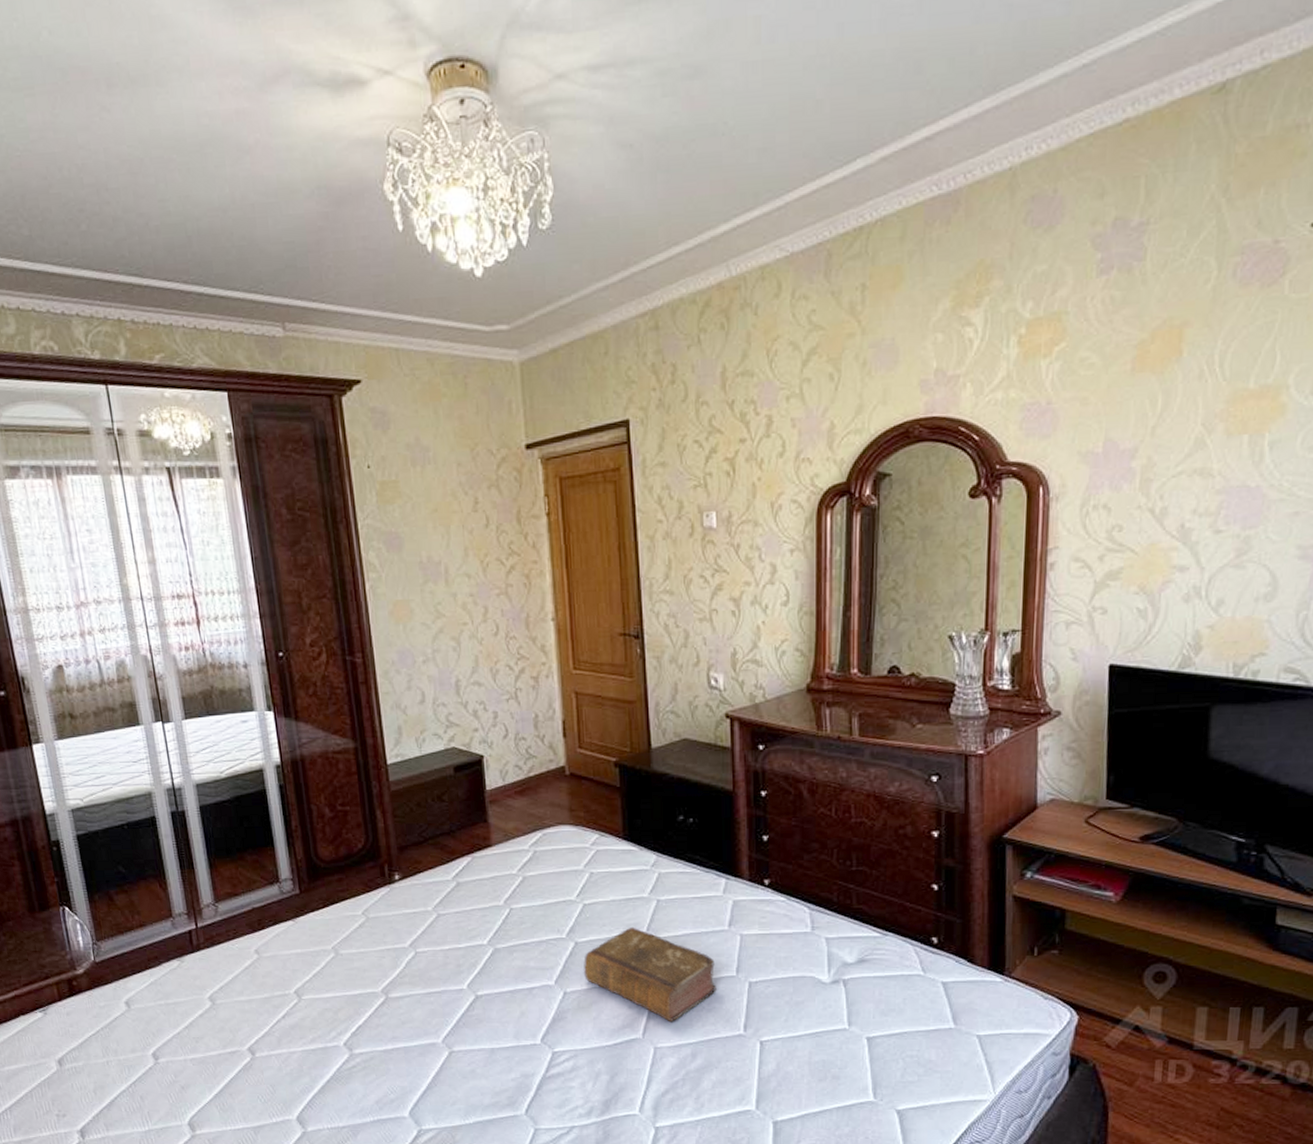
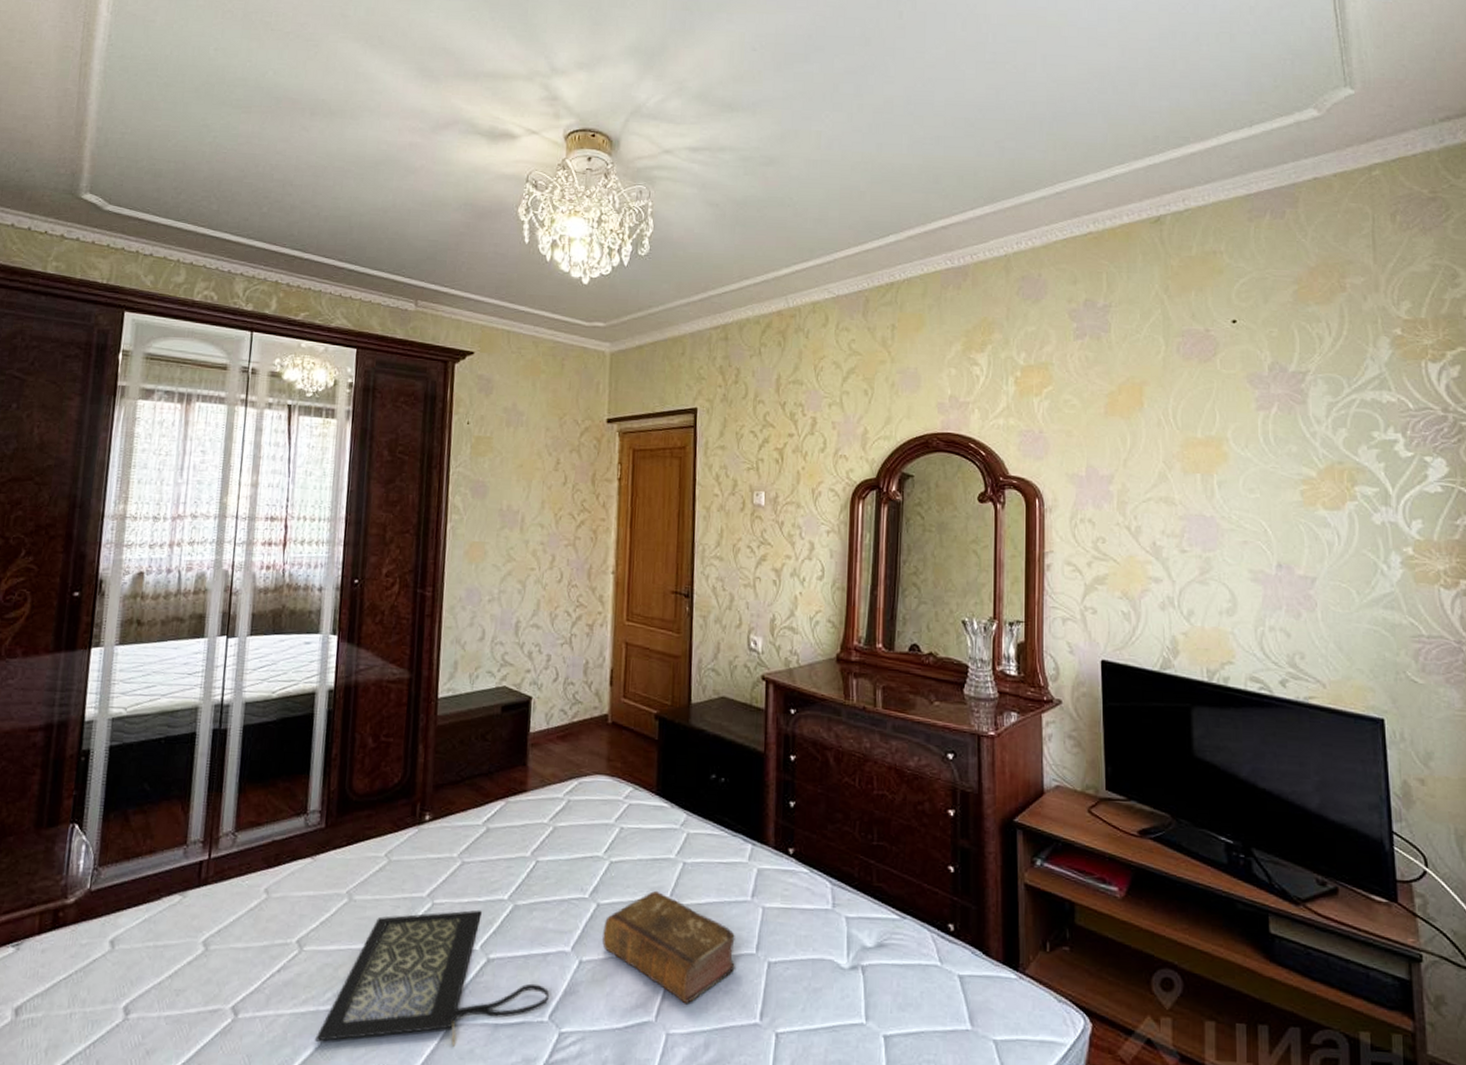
clutch bag: none [329,956,540,1071] -> present [315,910,550,1046]

